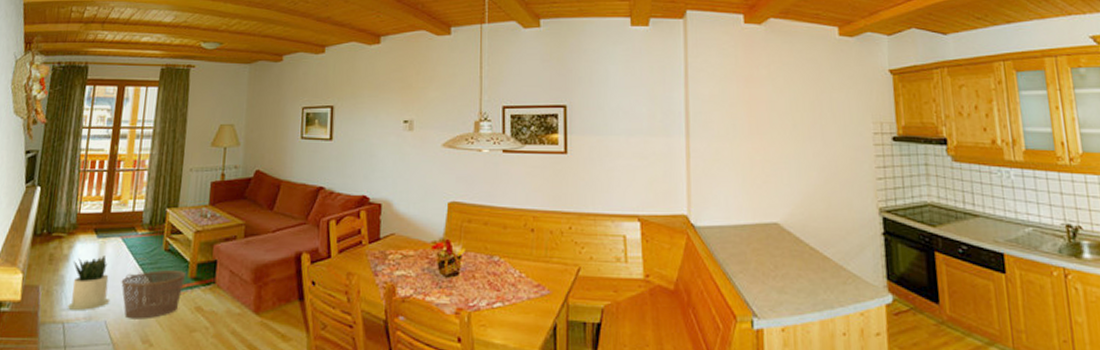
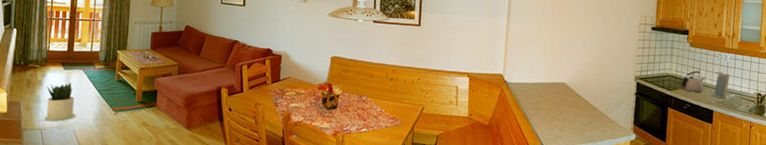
basket: present [121,270,187,320] -> none [84,95,134,130]
kettle: none [948,195,984,227] -> present [681,70,705,92]
soap dispenser: none [996,196,1020,235] -> present [712,72,730,99]

